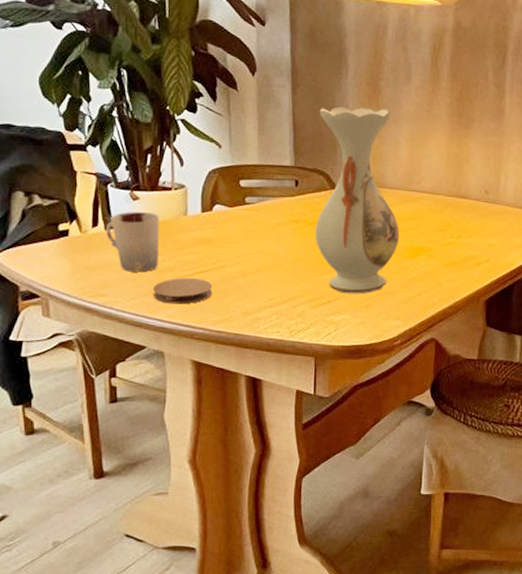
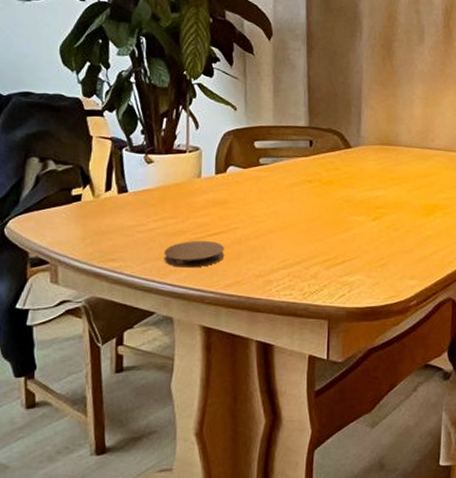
cup: present [106,212,159,273] -> none [119,175,173,236]
vase: present [314,106,400,294] -> none [329,67,414,254]

